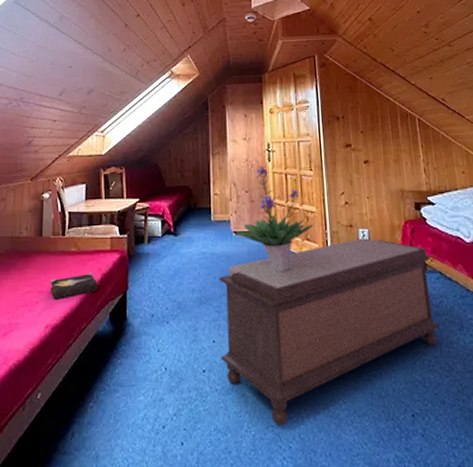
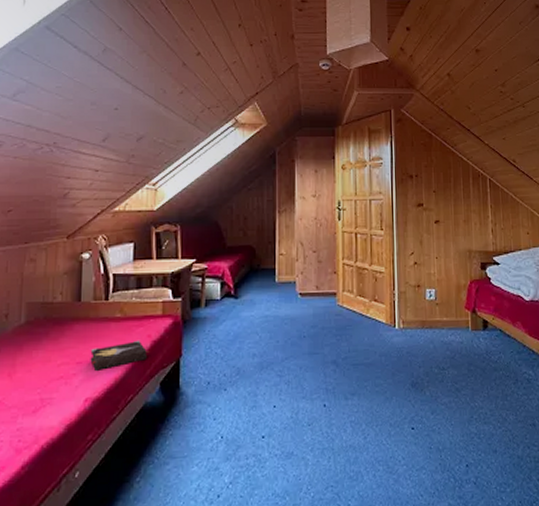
bench: present [219,238,439,425] -> none [281,298,496,485]
potted plant: present [237,164,314,273] -> none [303,223,382,334]

